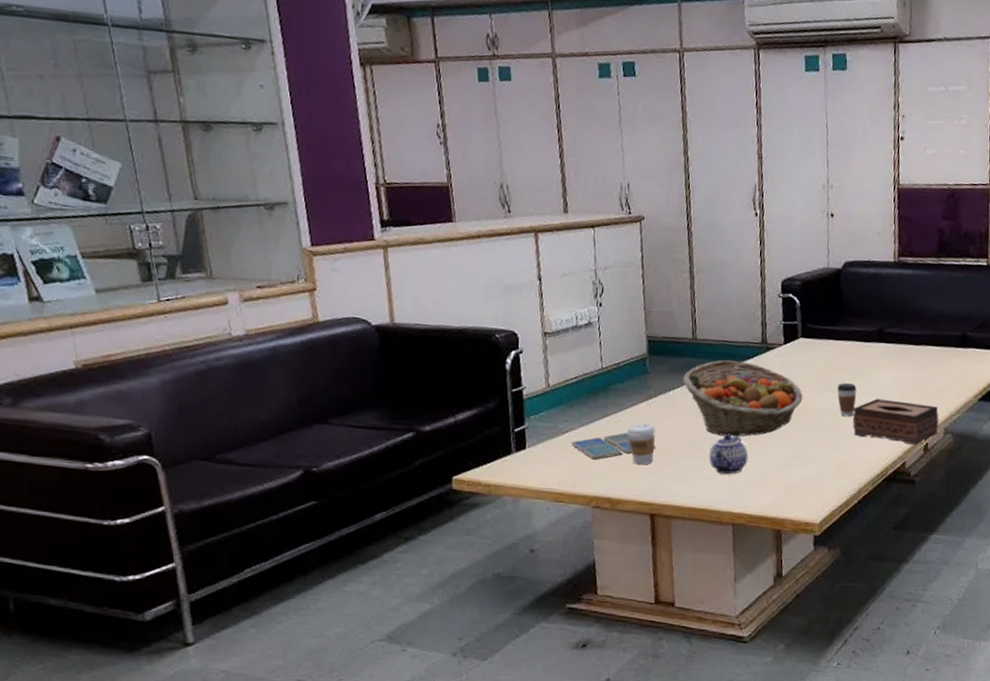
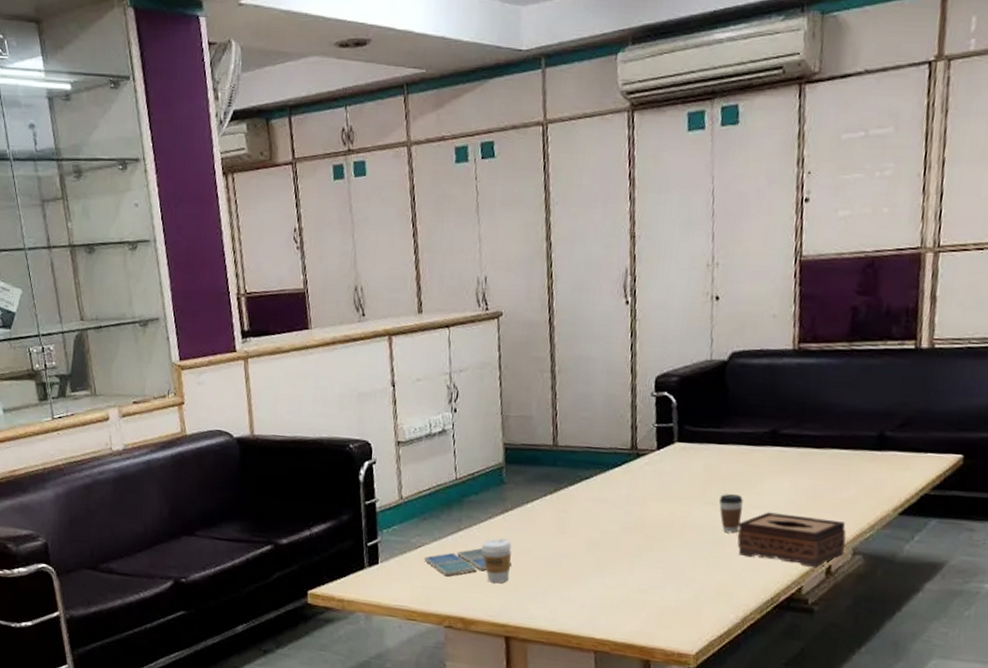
fruit basket: present [683,360,803,437] -> none [542,468,679,554]
teapot: present [709,433,749,475] -> none [569,550,614,596]

